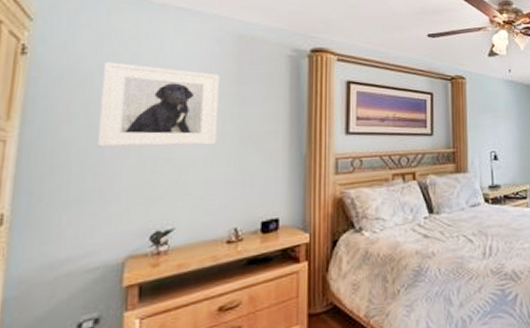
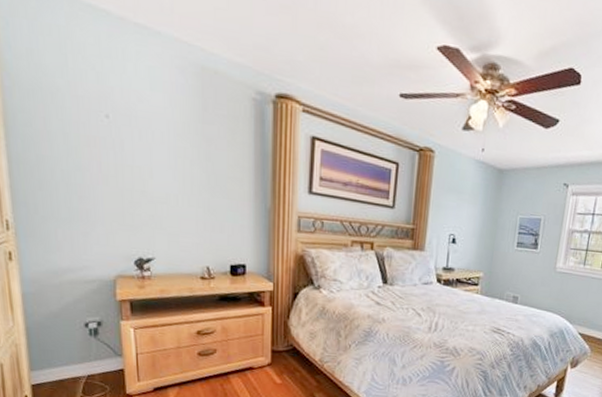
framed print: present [97,62,219,147] -> none [71,79,186,185]

